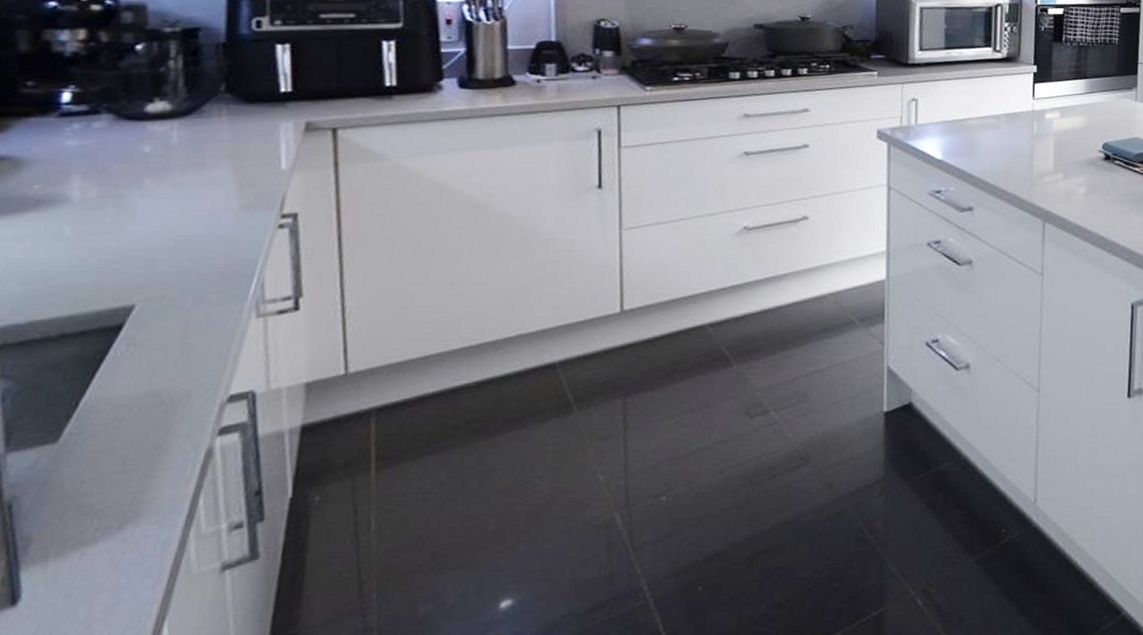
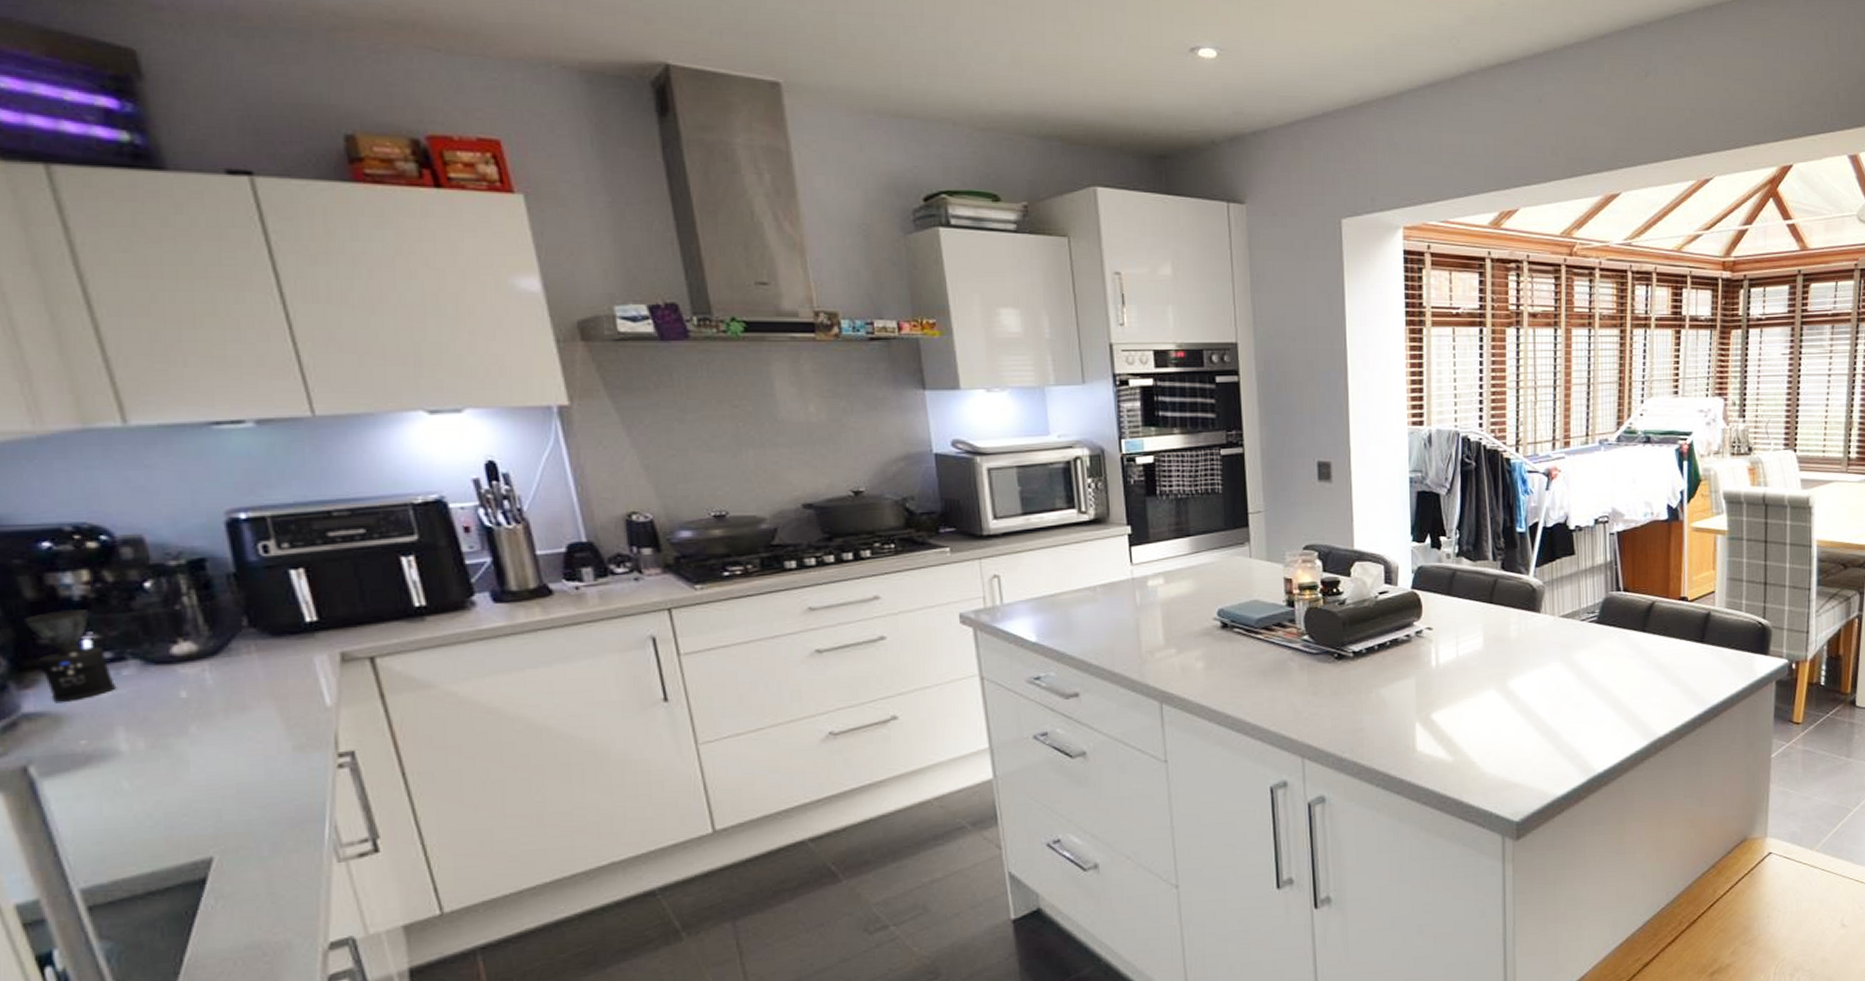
coffee grinder: none [11,63,85,147] -> present [23,608,117,701]

